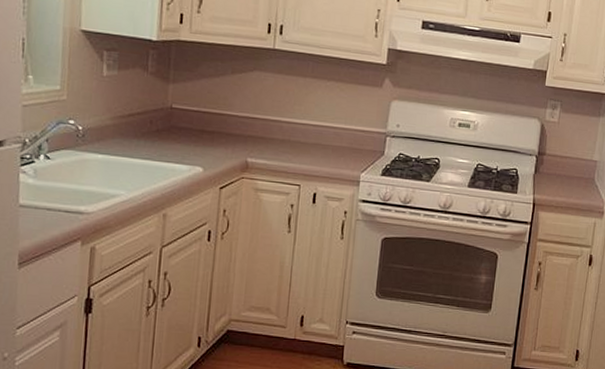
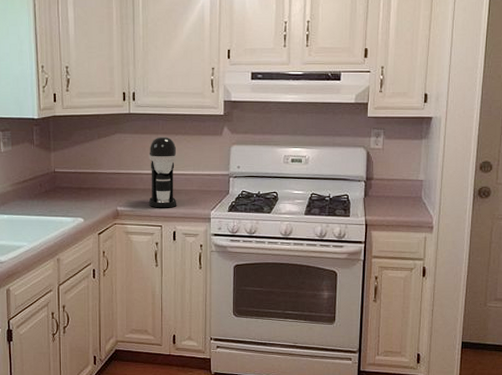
coffee maker: none [287,80,327,165] -> present [149,136,177,208]

